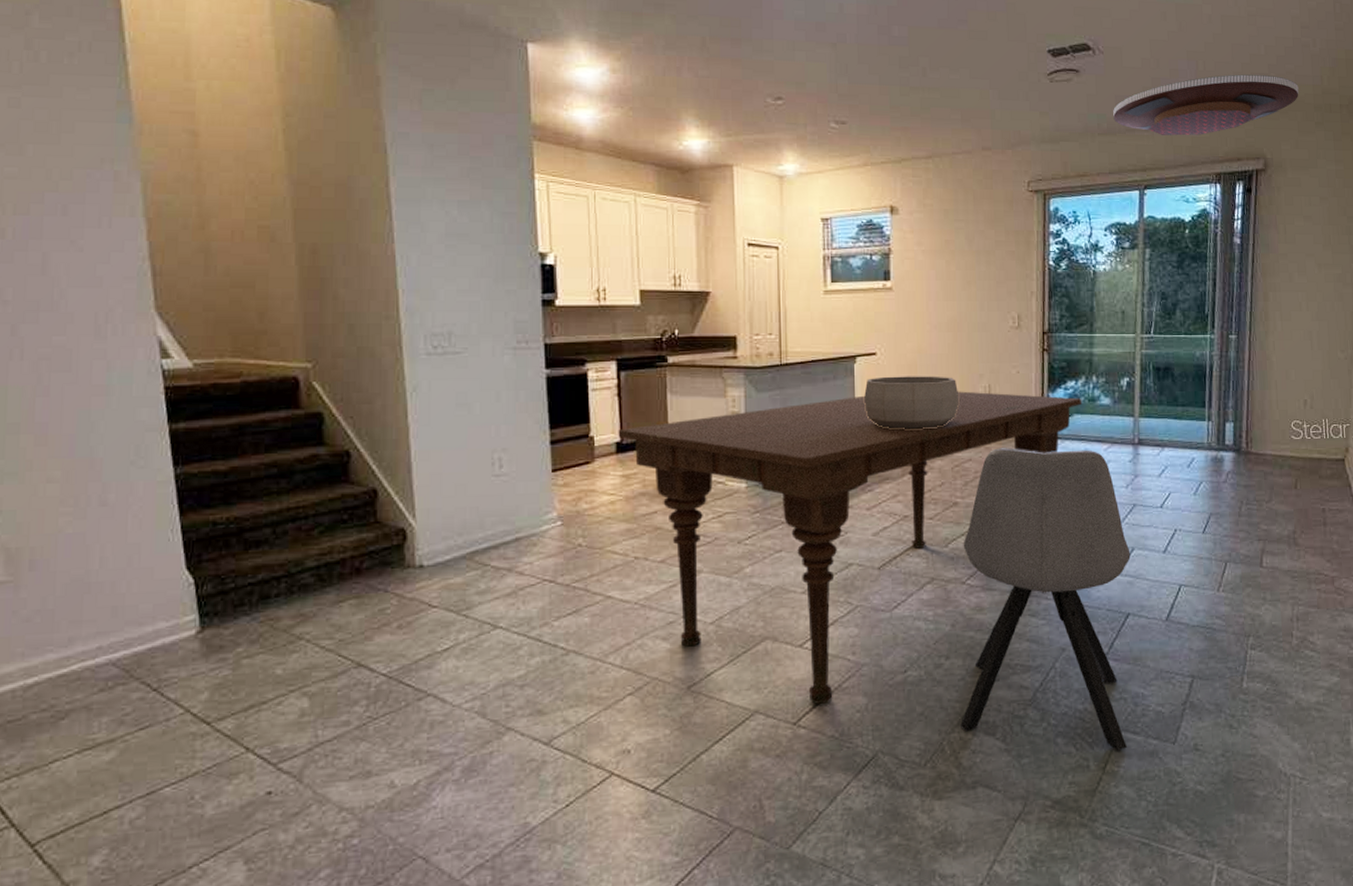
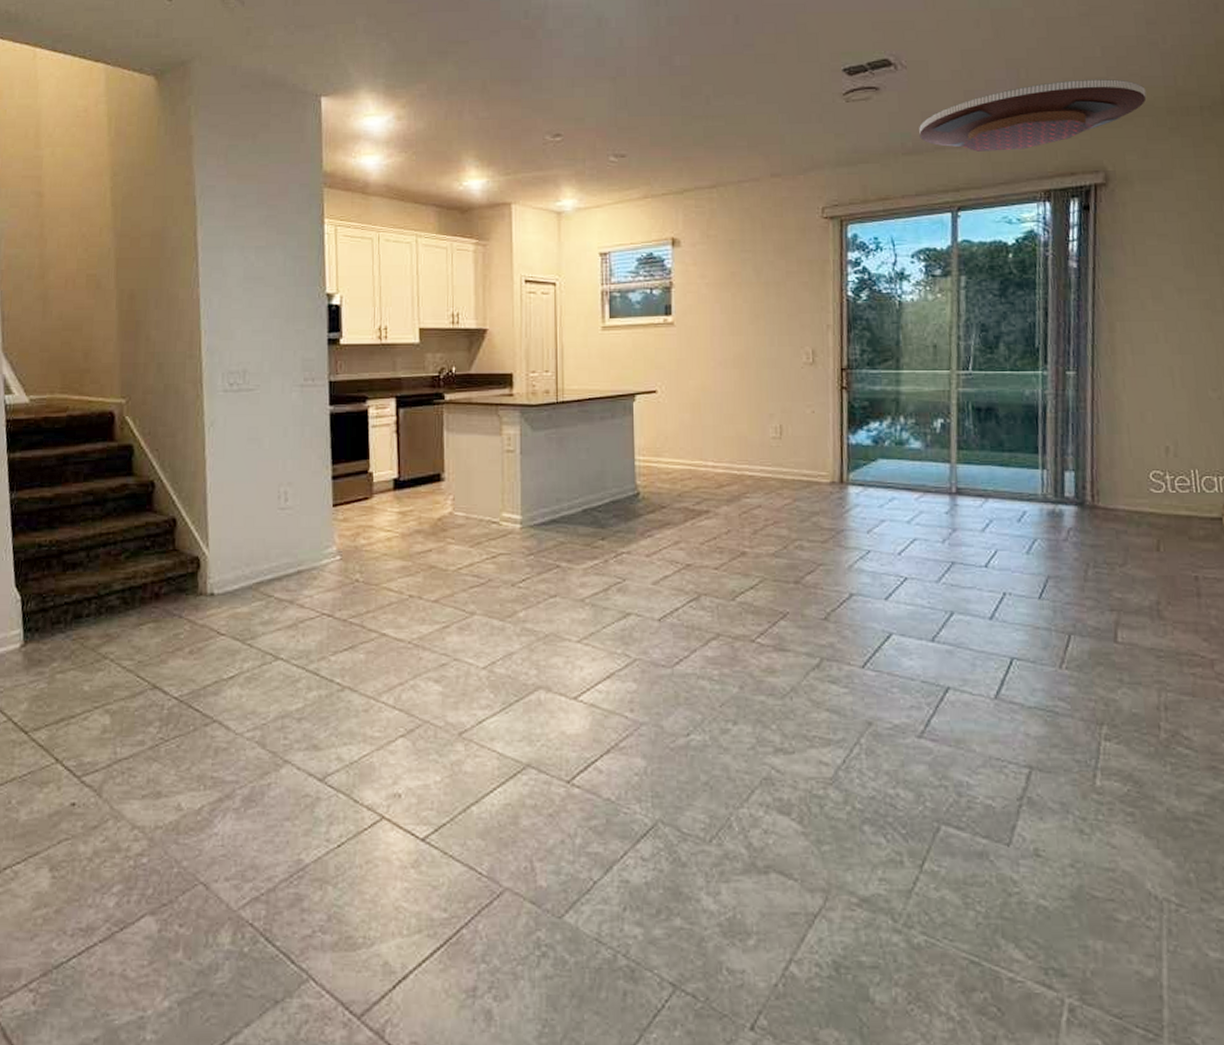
dining table: present [618,391,1082,705] -> none [395,432,888,764]
decorative bowl: present [864,376,960,429] -> none [644,415,747,471]
chair: present [960,448,1131,751] -> none [750,494,949,848]

